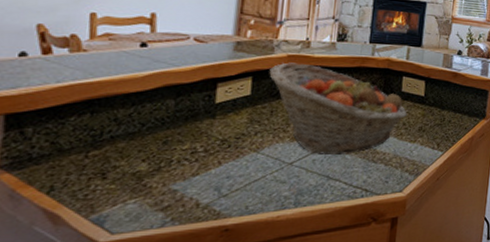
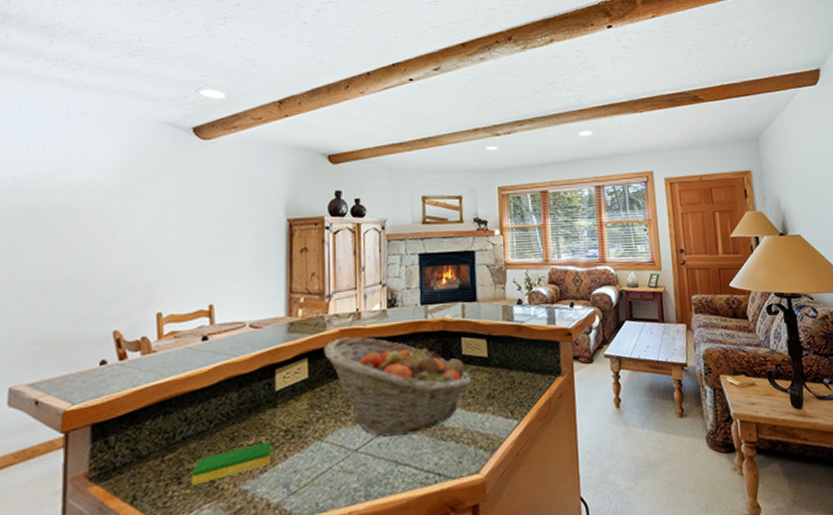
dish sponge: none [117,148,207,181] -> present [191,441,272,485]

